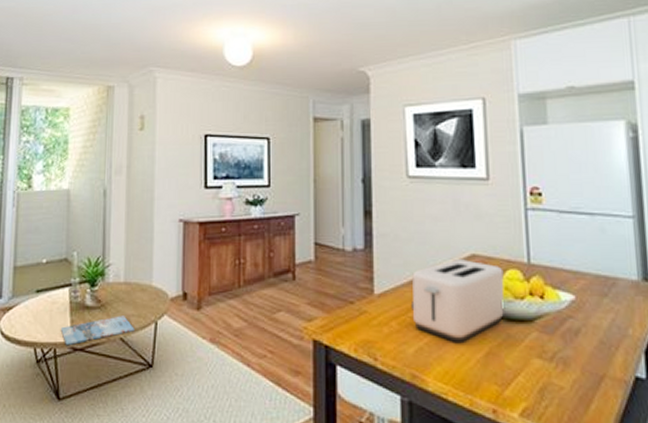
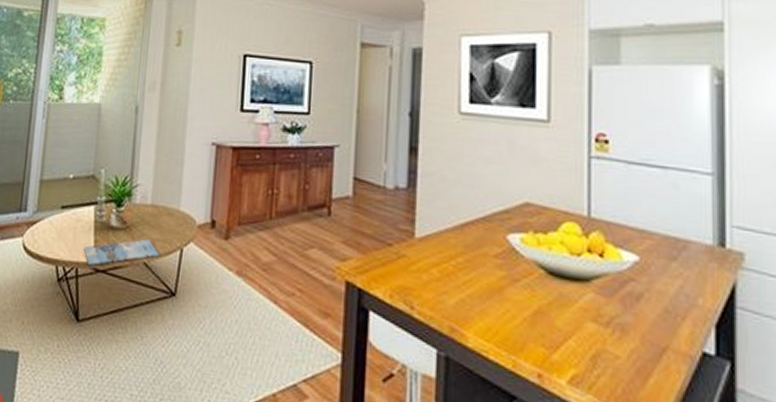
toaster: present [410,259,505,342] -> none [454,206,560,298]

